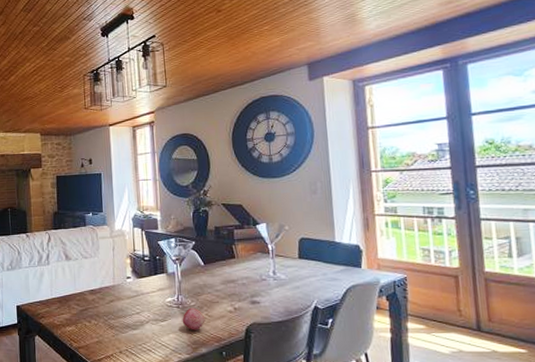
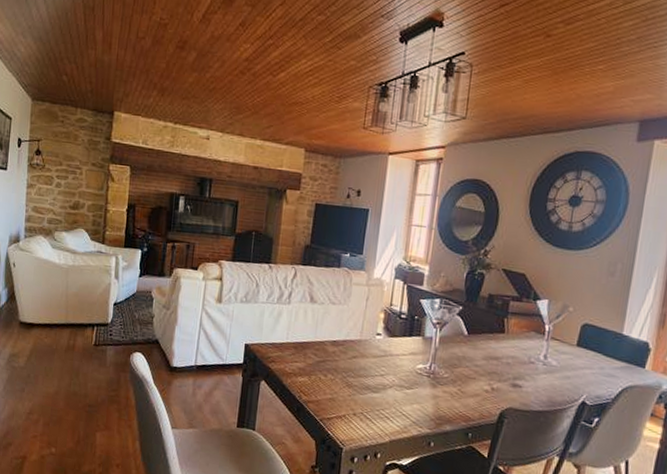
fruit: present [182,307,205,330] -> none [430,379,457,405]

